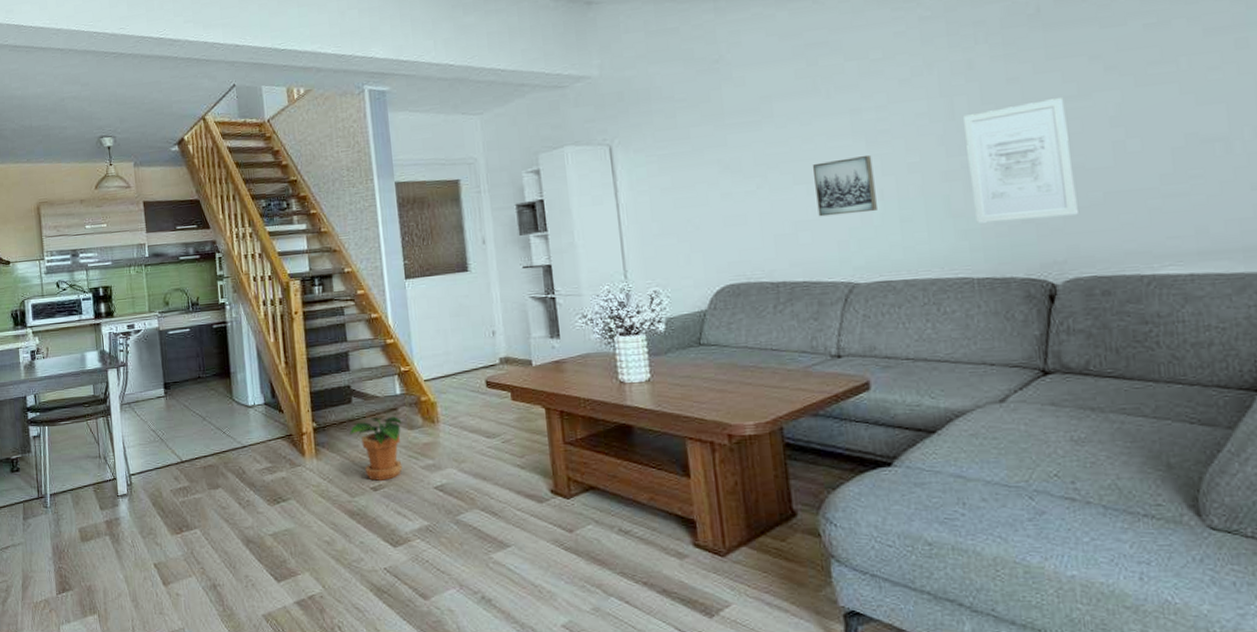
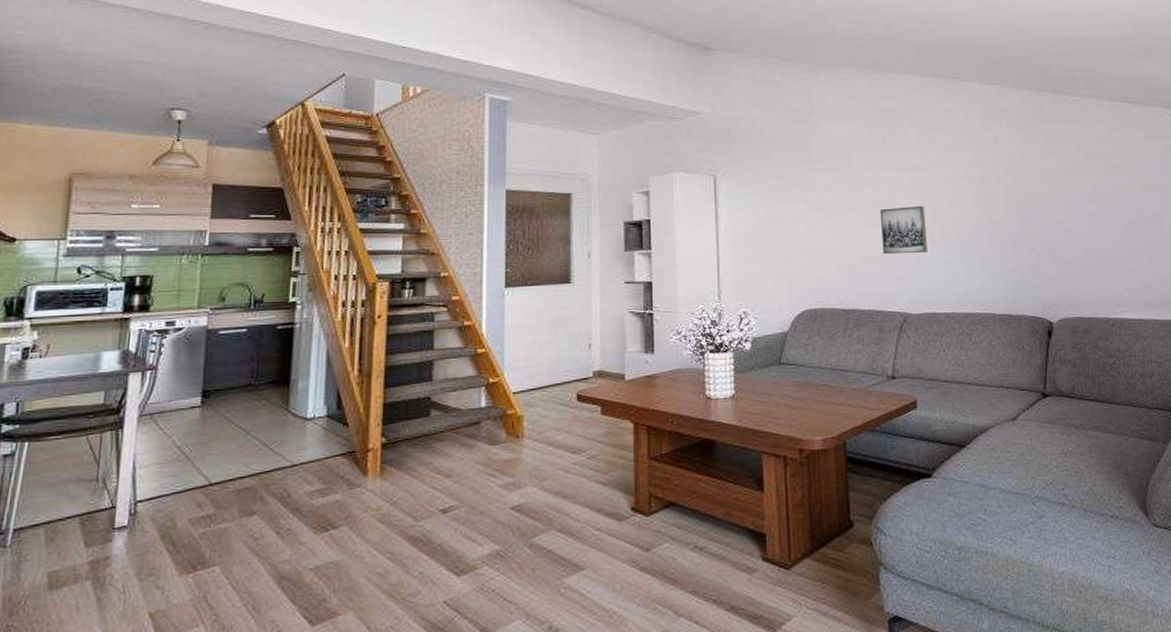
potted plant: present [349,415,403,481] -> none [423,430,484,502]
wall art: present [963,98,1078,224] -> none [991,175,1067,269]

